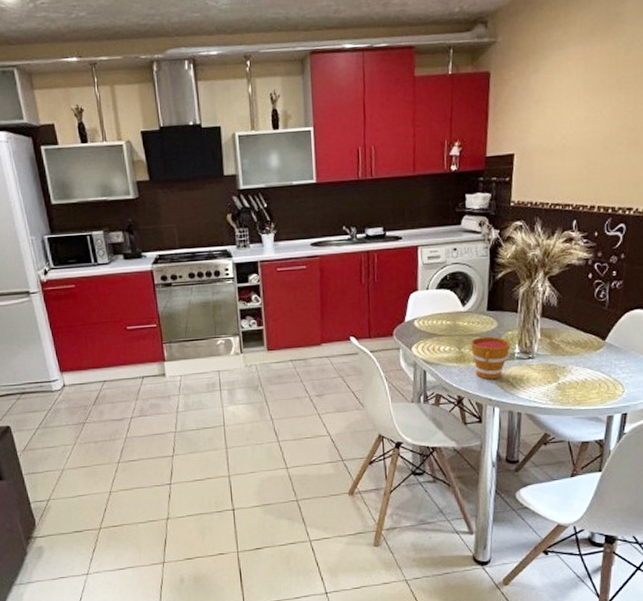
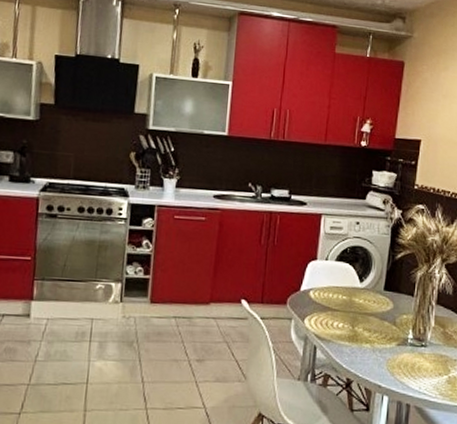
cup: present [470,336,511,380] -> none [364,317,405,365]

